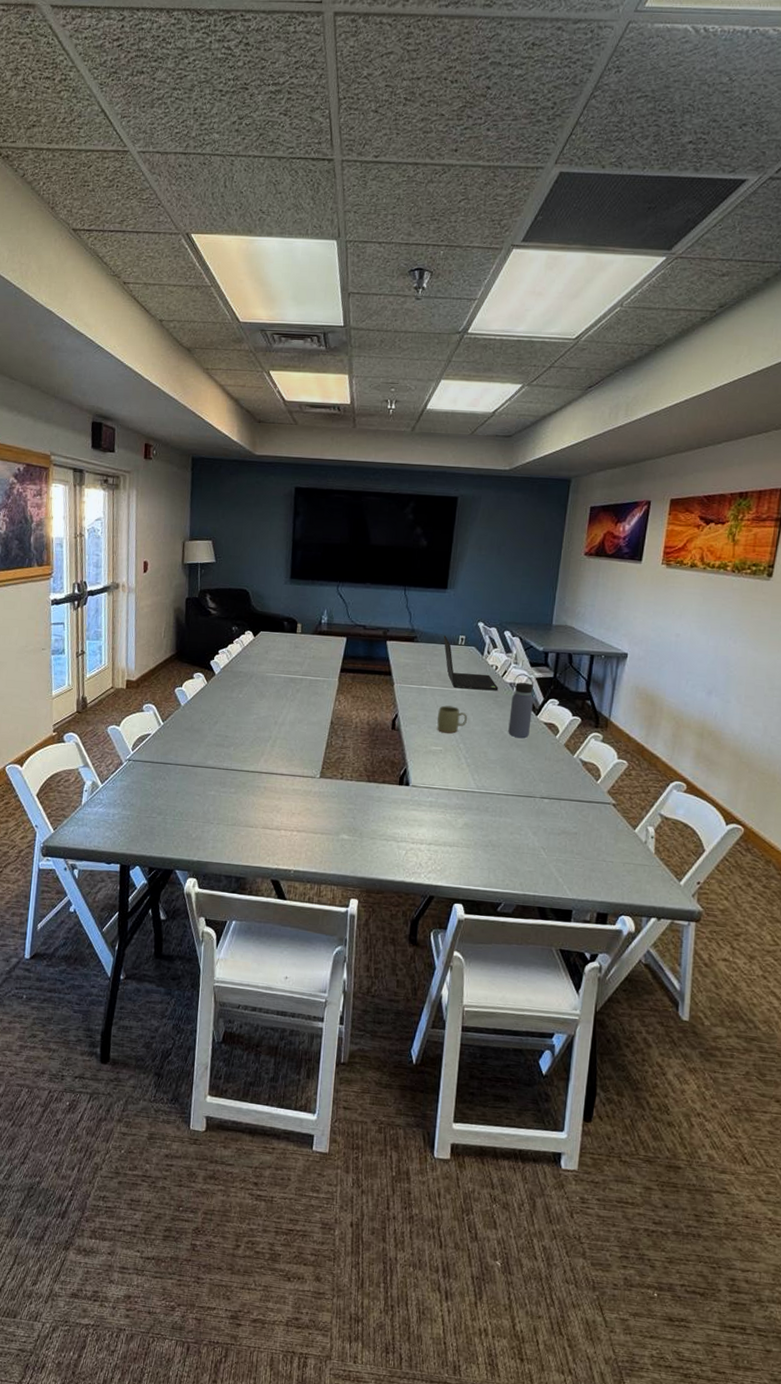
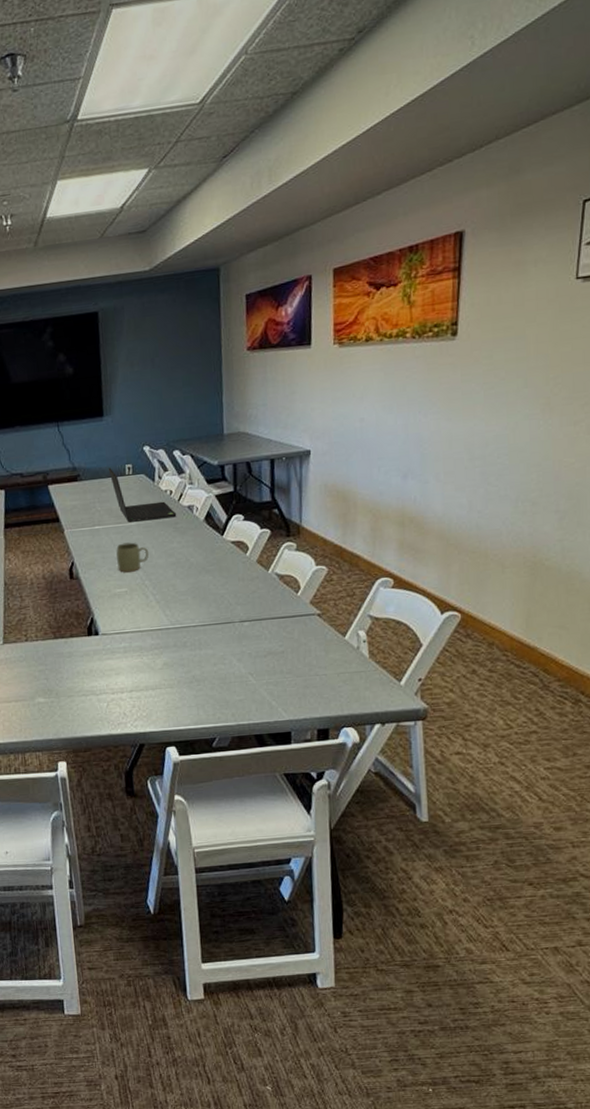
water bottle: present [508,673,534,738] -> none [191,493,218,564]

